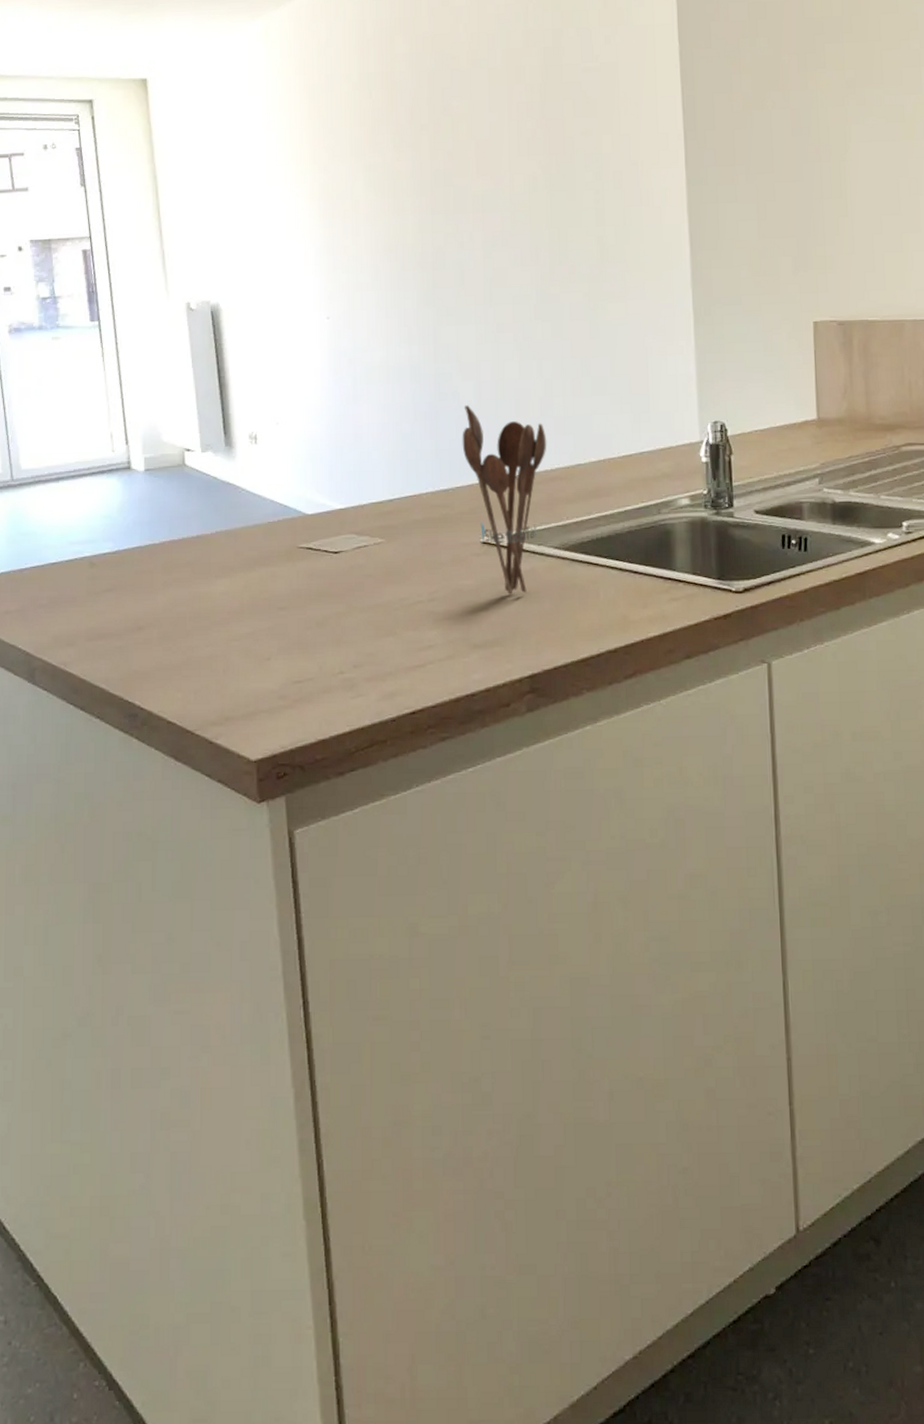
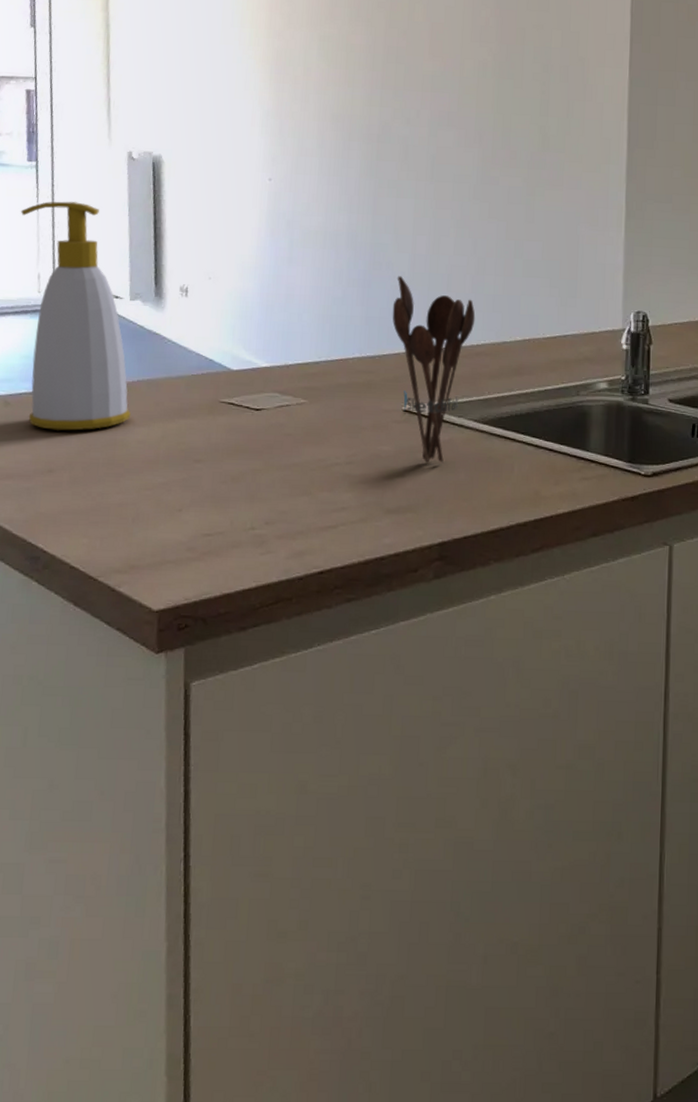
soap bottle: none [89,358,213,588] -> present [21,201,131,431]

